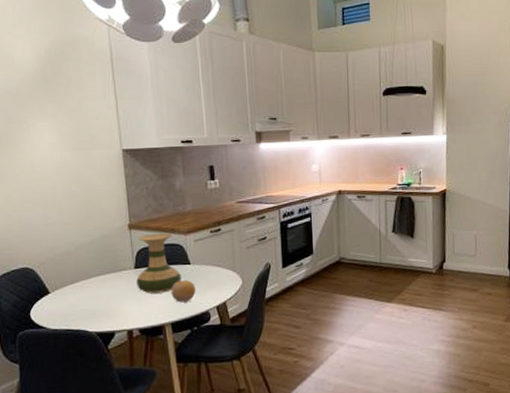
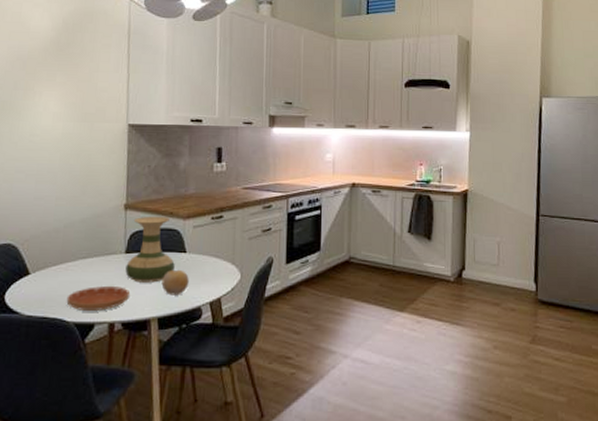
saucer: none [86,298,143,322] -> present [66,286,129,312]

